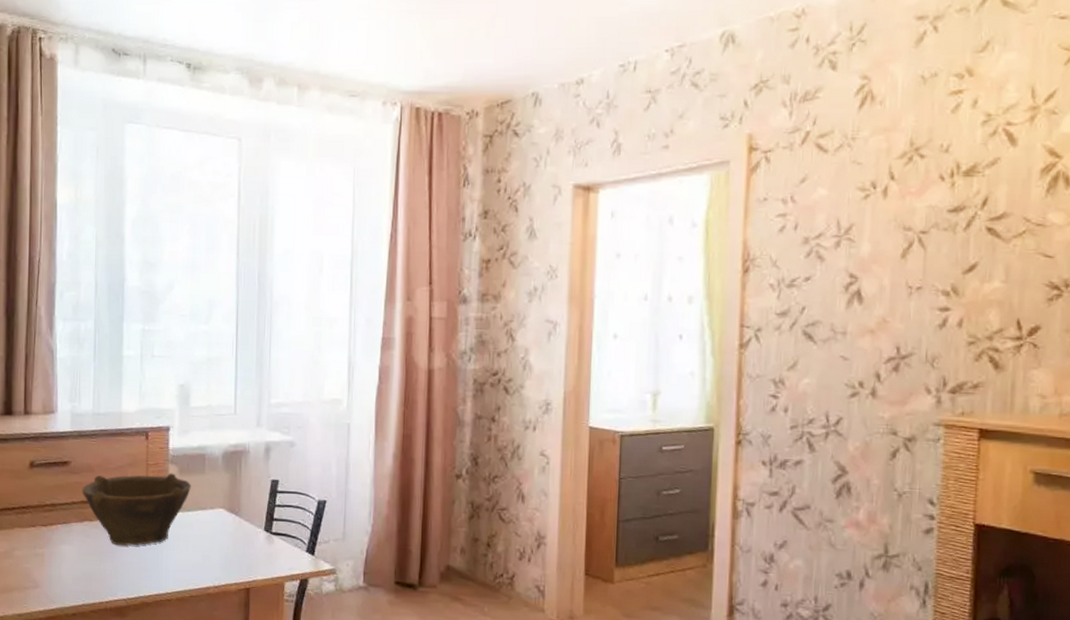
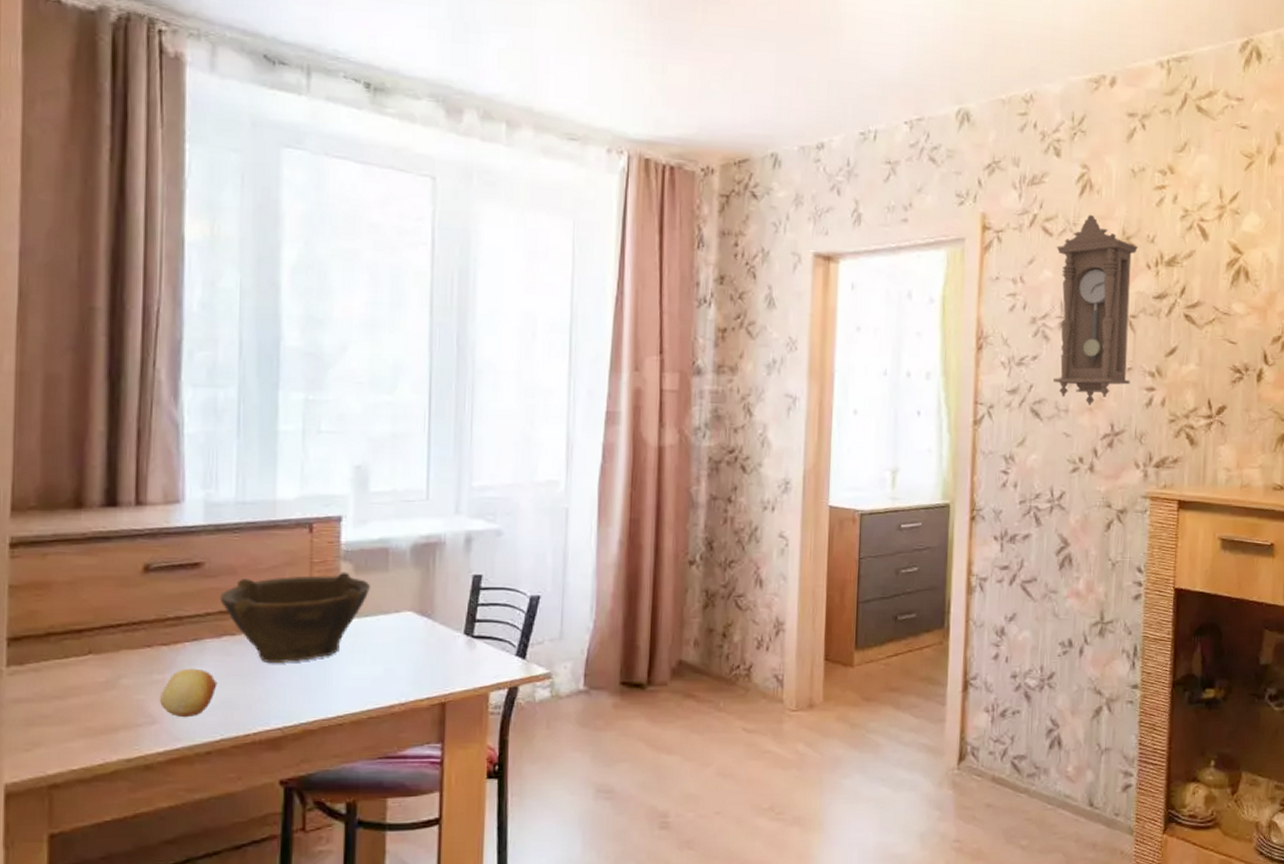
fruit: none [40,545,80,585] -> present [159,668,217,718]
pendulum clock: none [828,127,929,328] -> present [1052,214,1138,406]

